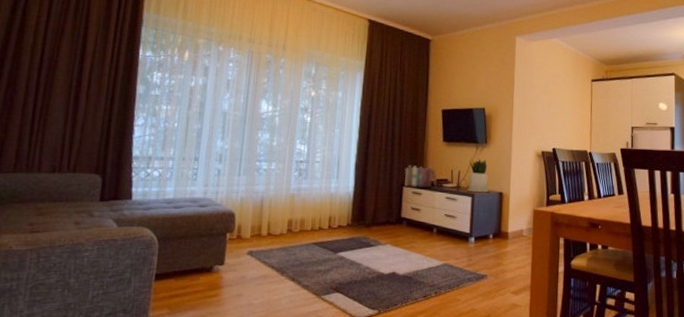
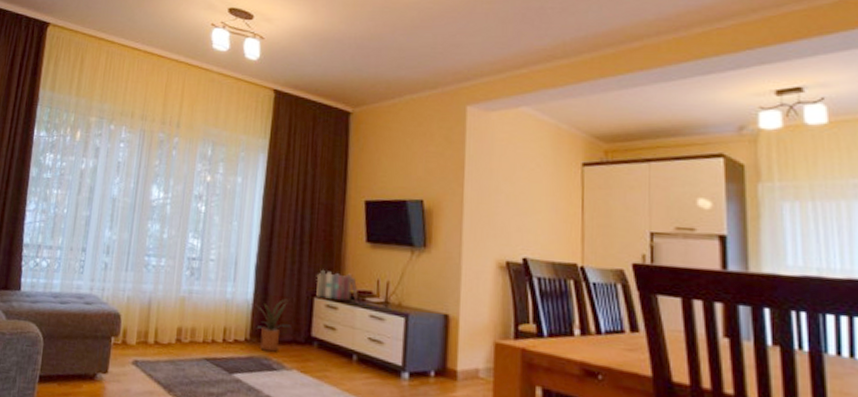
house plant: none [352,189,385,232] -> present [252,298,291,352]
planter: present [467,159,490,193] -> none [398,266,430,314]

